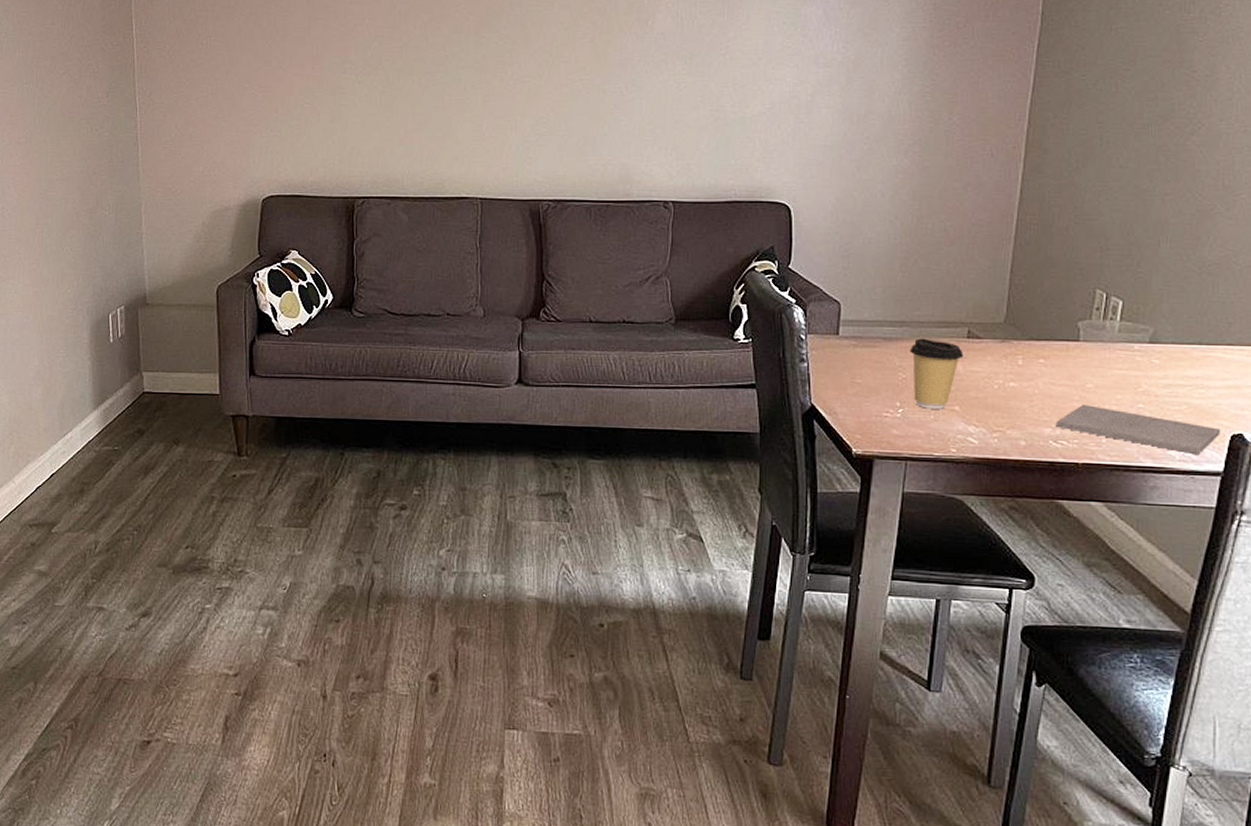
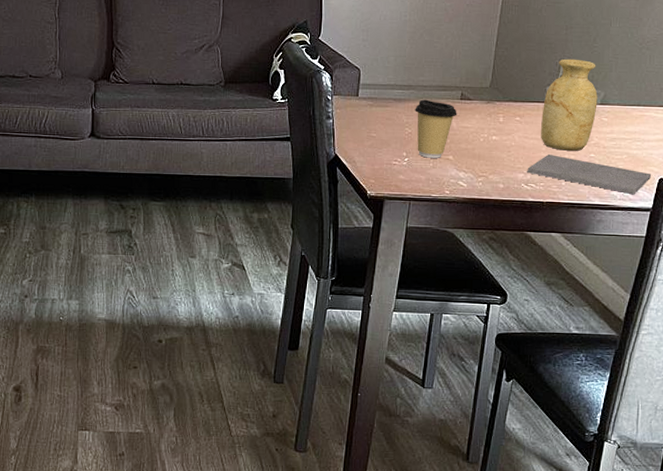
vase: none [1072,287,1145,400] -> present [541,58,598,151]

